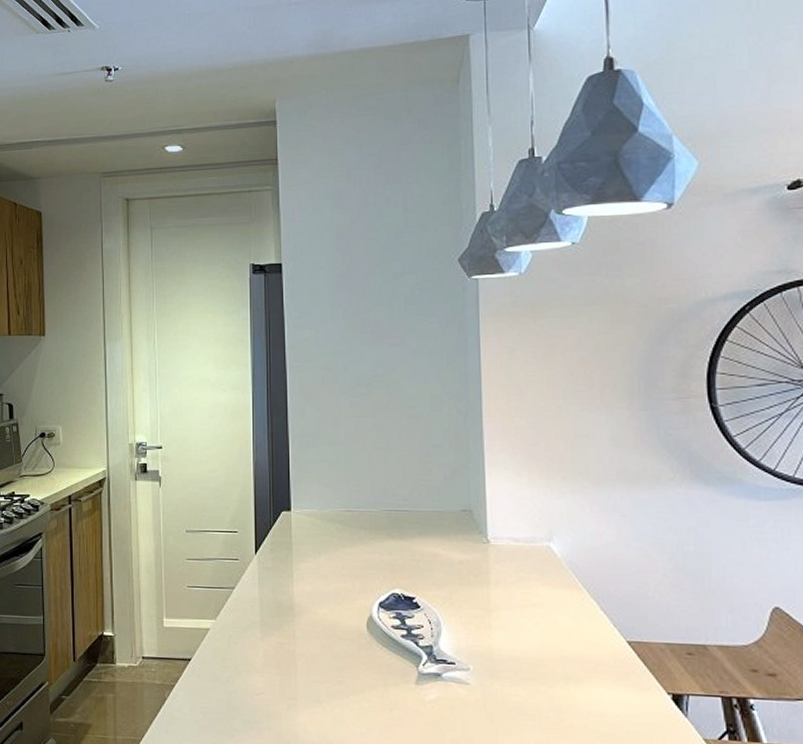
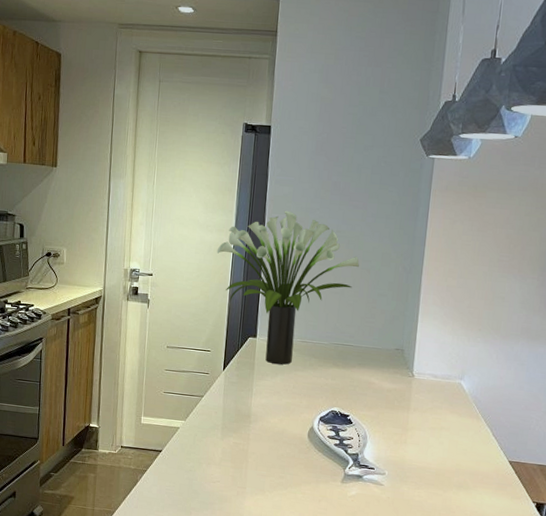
flower arrangement: none [234,357,404,541] -> present [216,210,359,365]

